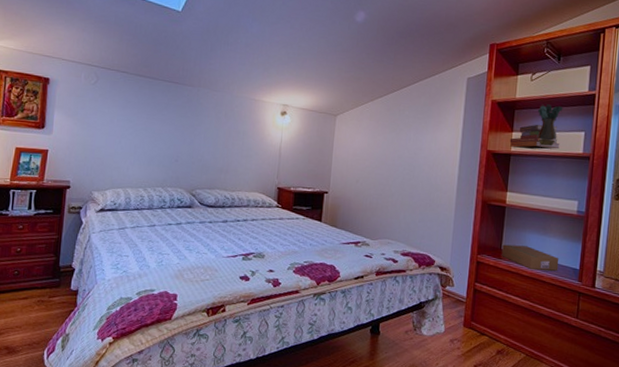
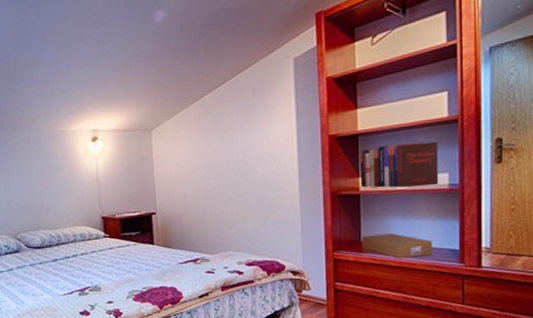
books: none [507,167,573,210] -> present [359,141,439,188]
books: present [509,124,560,150] -> none [354,91,418,126]
vase: present [537,104,563,147] -> none [385,66,417,118]

